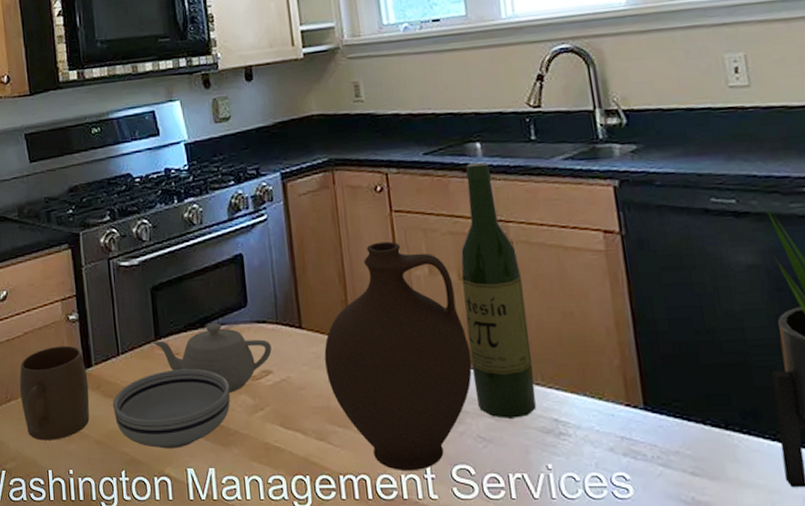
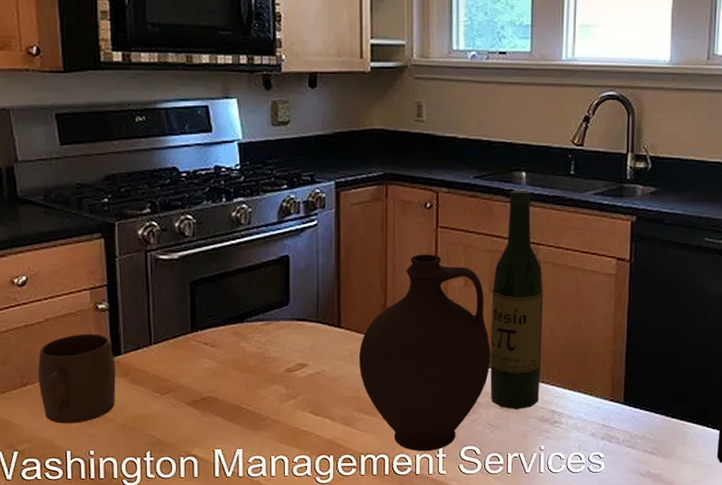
bowl: present [113,368,230,449] -> none [141,360,264,432]
teapot: present [153,323,272,393] -> none [189,319,309,383]

